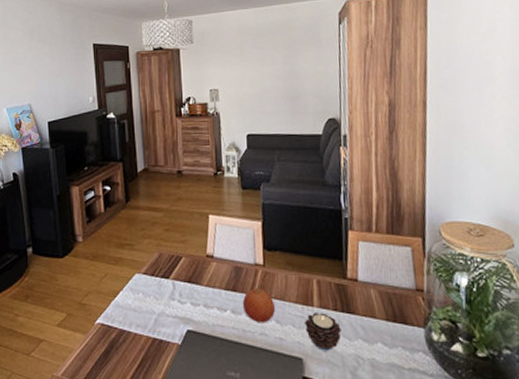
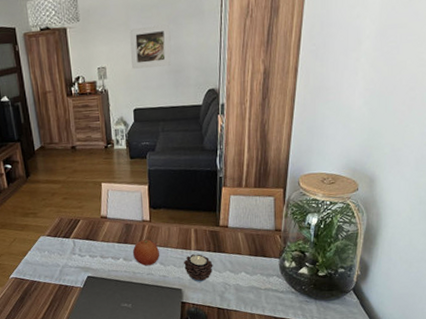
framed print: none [244,50,288,93] -> present [130,24,172,69]

